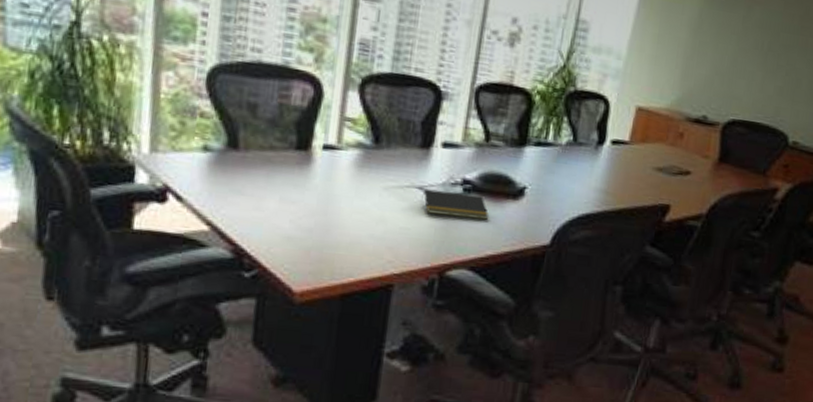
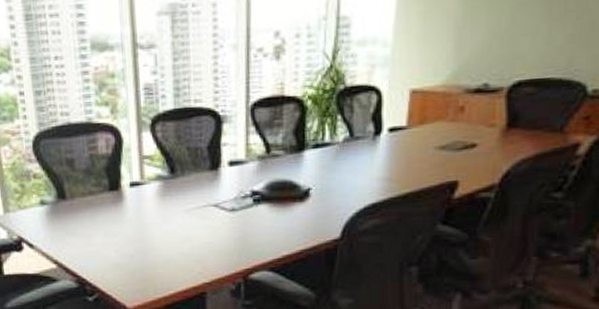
notepad: present [422,188,488,220] -> none [218,202,279,227]

